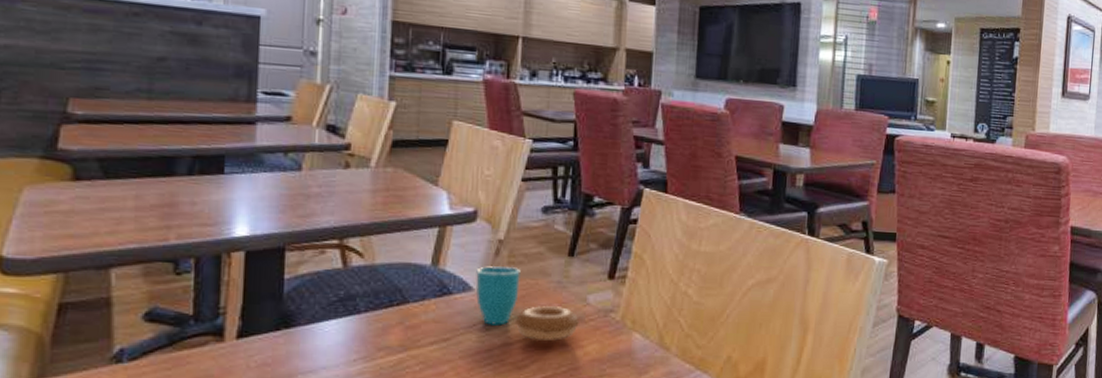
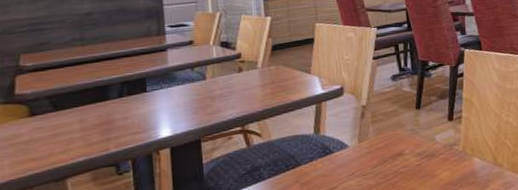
cup: present [476,266,579,341] -> none [349,124,432,177]

